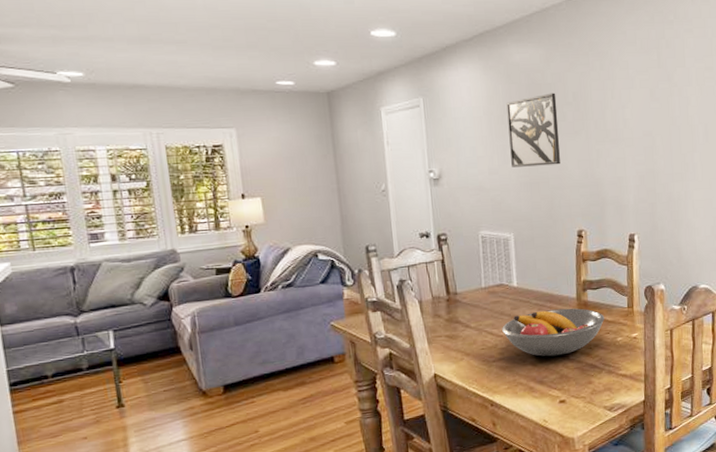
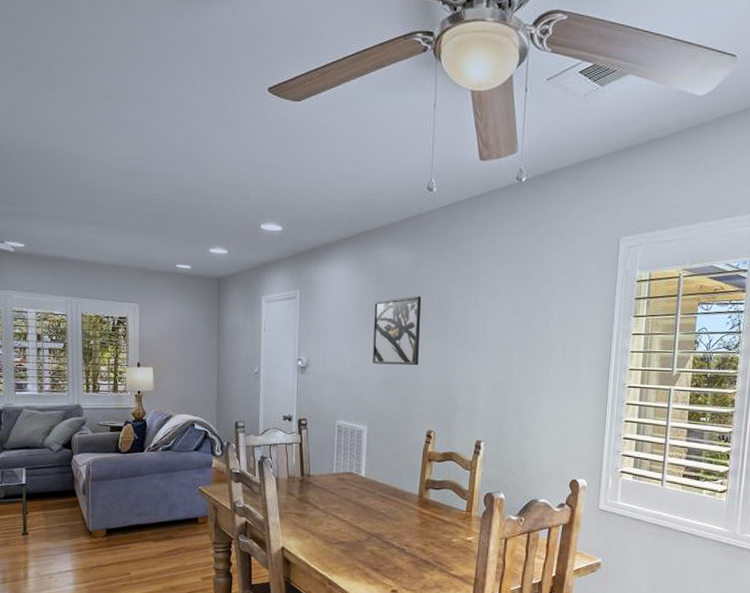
fruit bowl: present [502,308,605,357] -> none [347,502,443,548]

